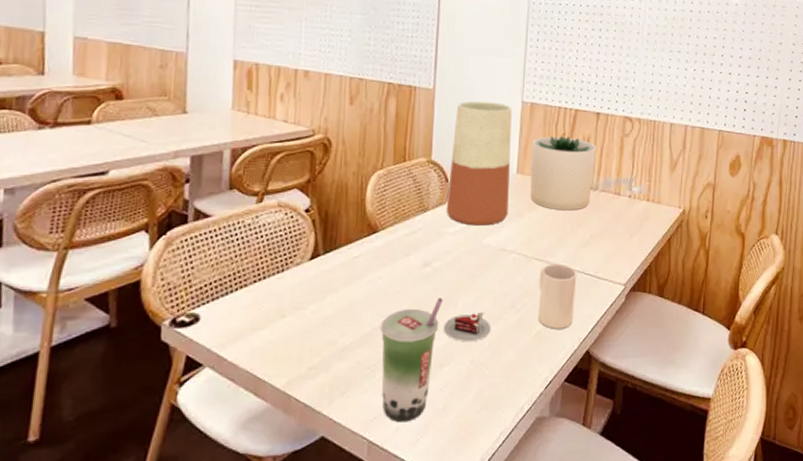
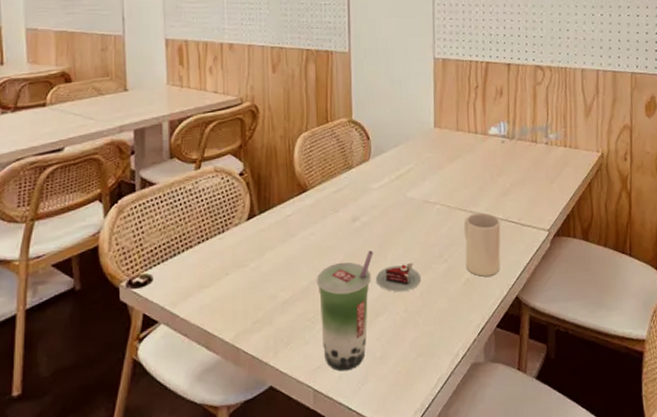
vase: present [446,100,512,226] -> none [369,60,429,180]
planter: present [530,136,597,211] -> none [446,88,510,161]

